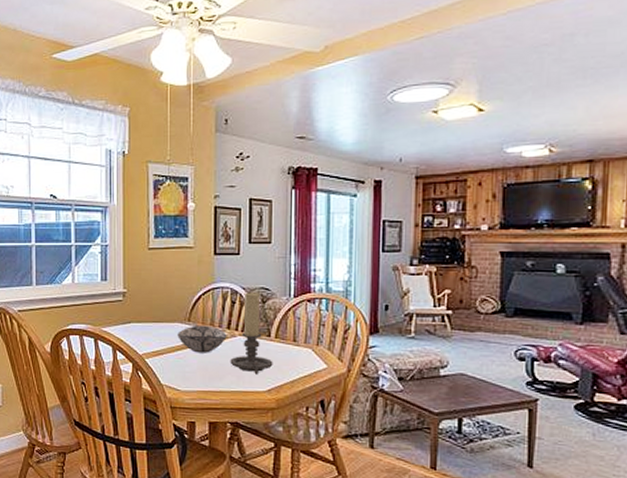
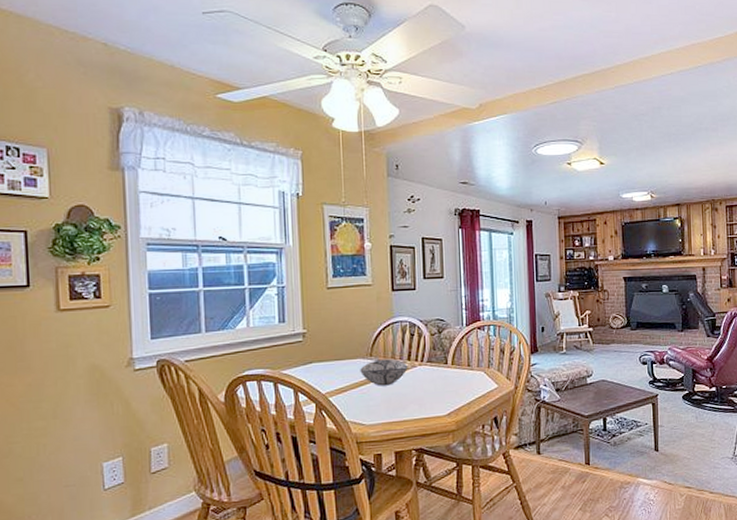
candle holder: present [230,292,273,375] -> none [411,324,451,401]

